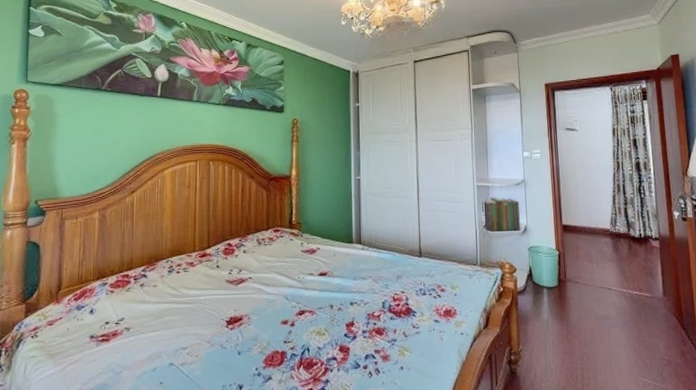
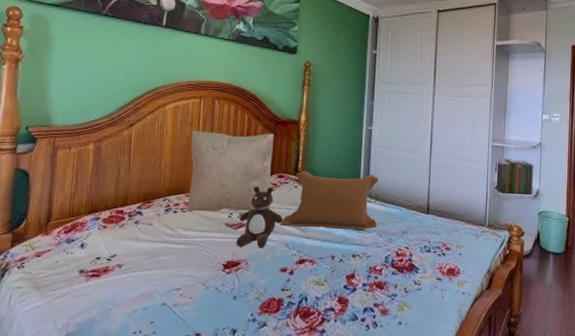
pillow: none [189,189,267,271] -> present [187,130,274,212]
stuffed animal: none [238,241,282,303] -> present [236,186,284,249]
cushion: none [278,222,372,279] -> present [280,170,379,230]

